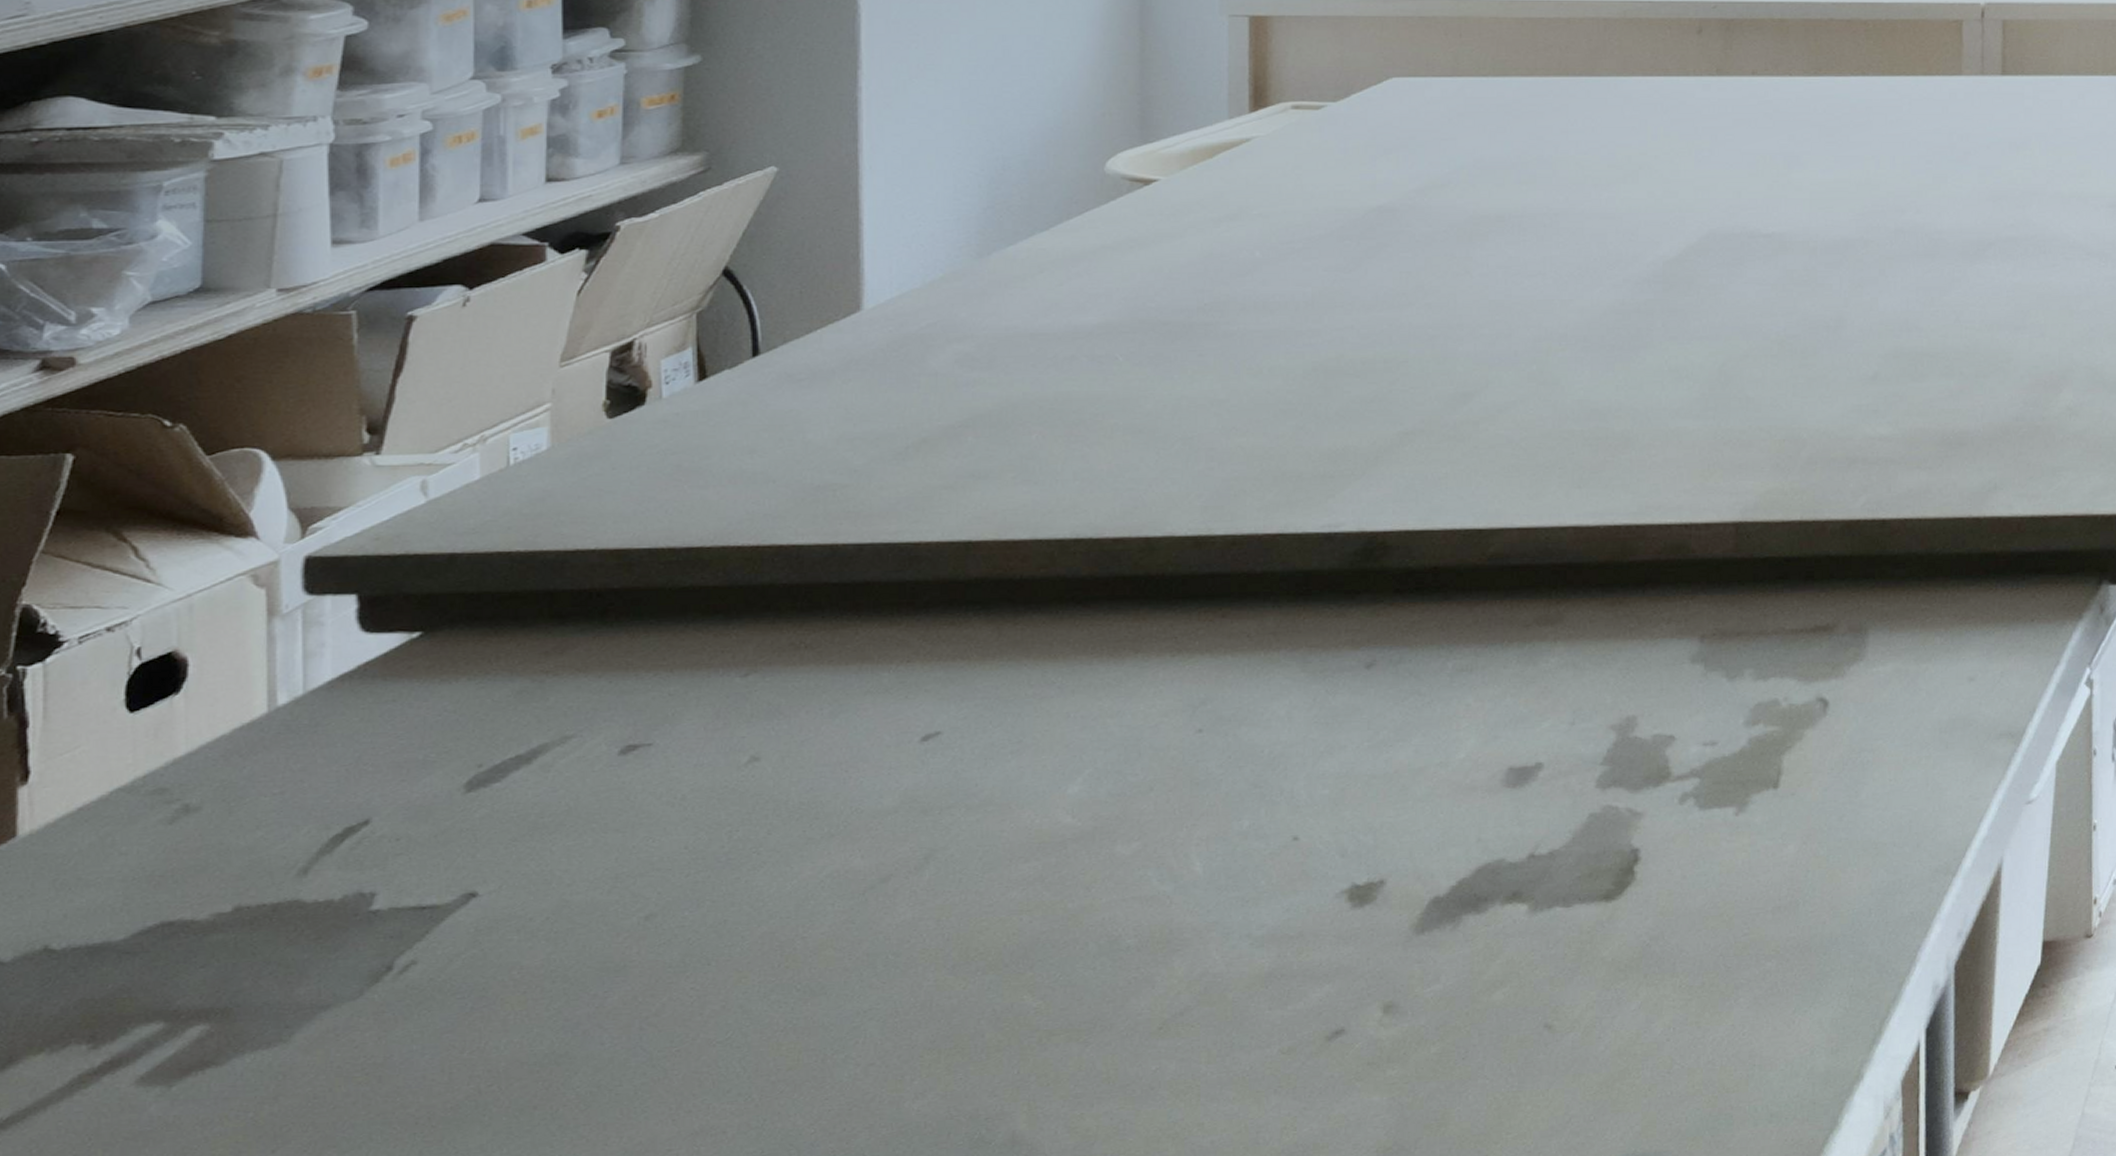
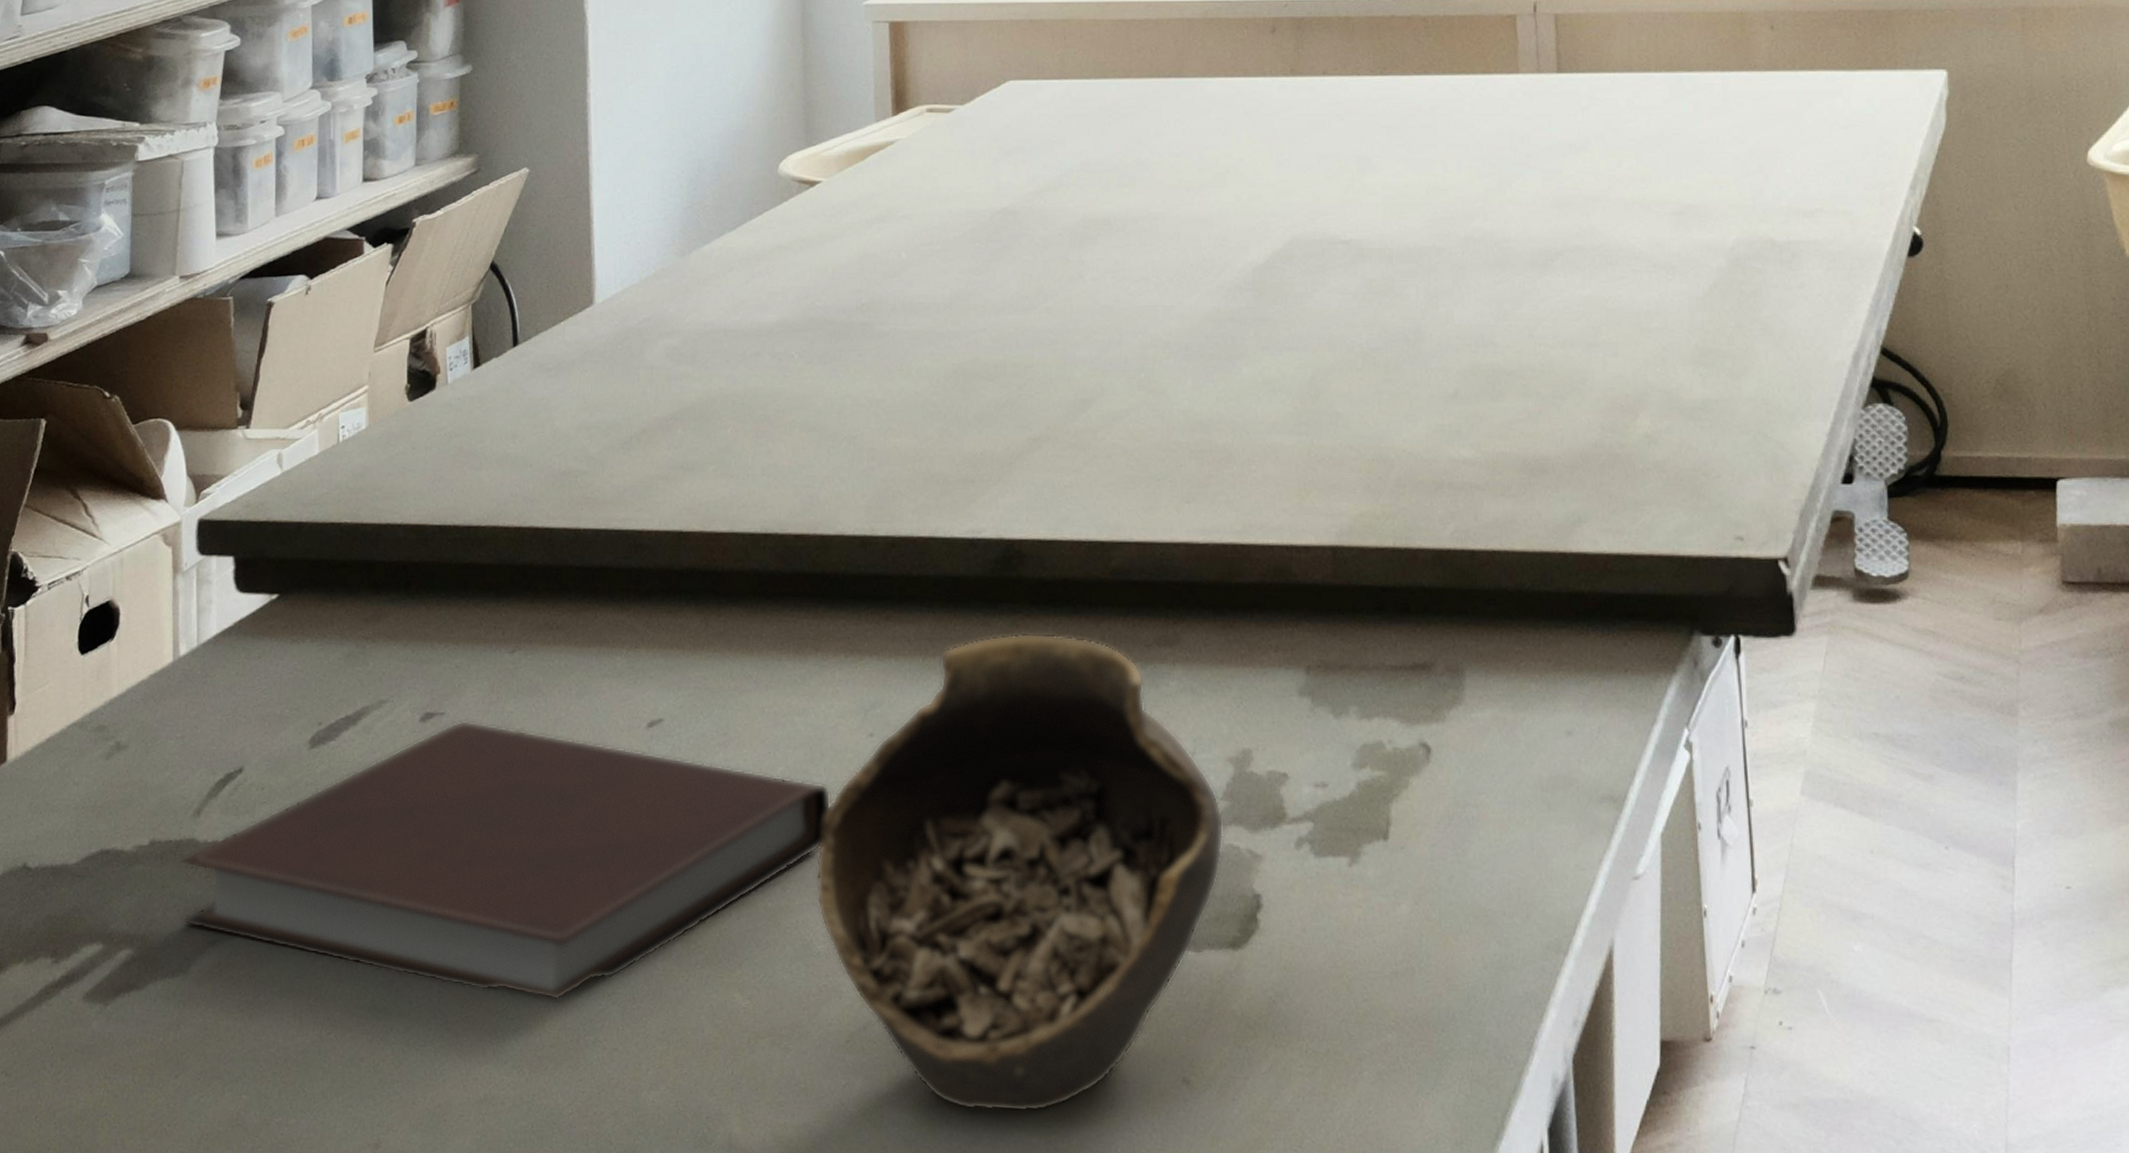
notebook: none [281,749,1149,1024] -> present [182,720,831,1001]
ceramic bowl: none [1128,620,1603,1079] -> present [816,633,1225,1113]

